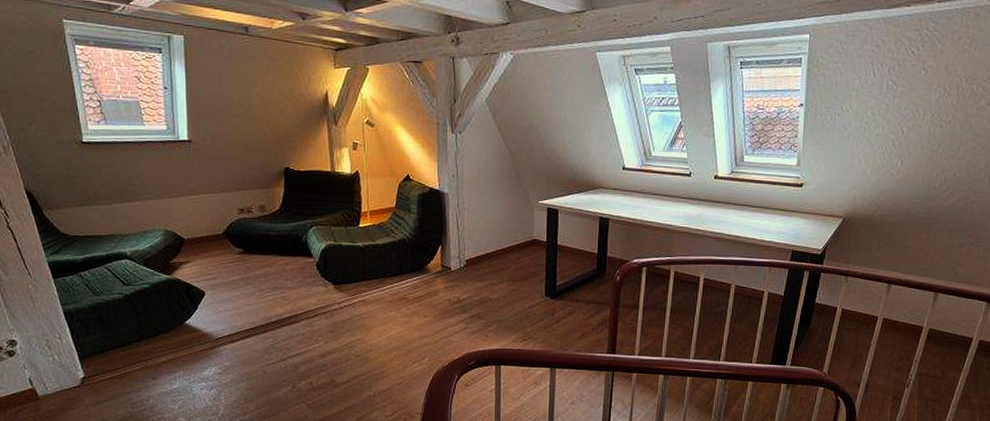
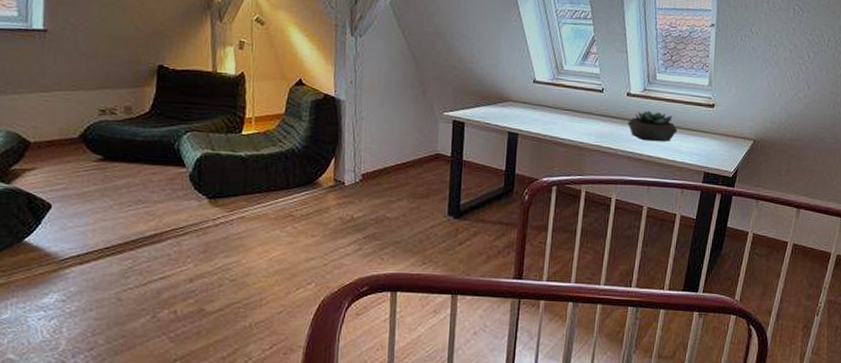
succulent plant: none [715,192,765,222] -> present [627,110,678,141]

